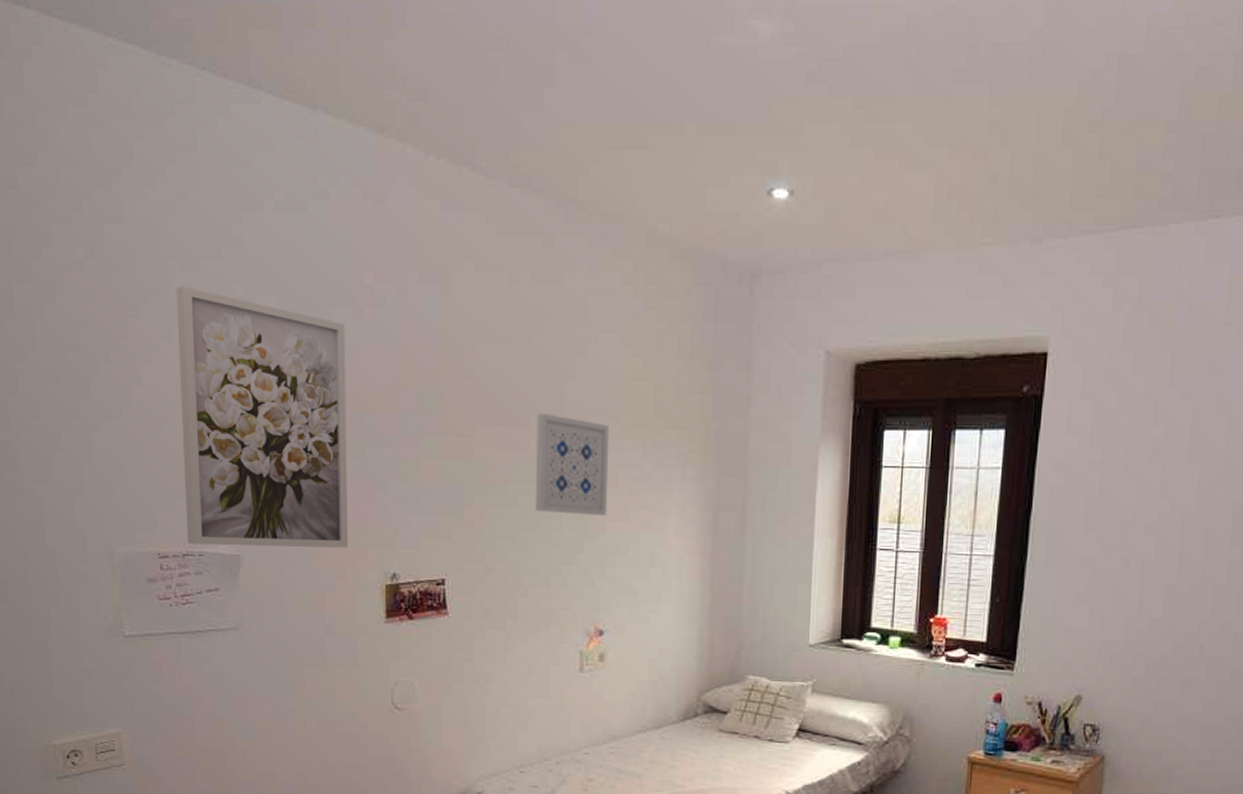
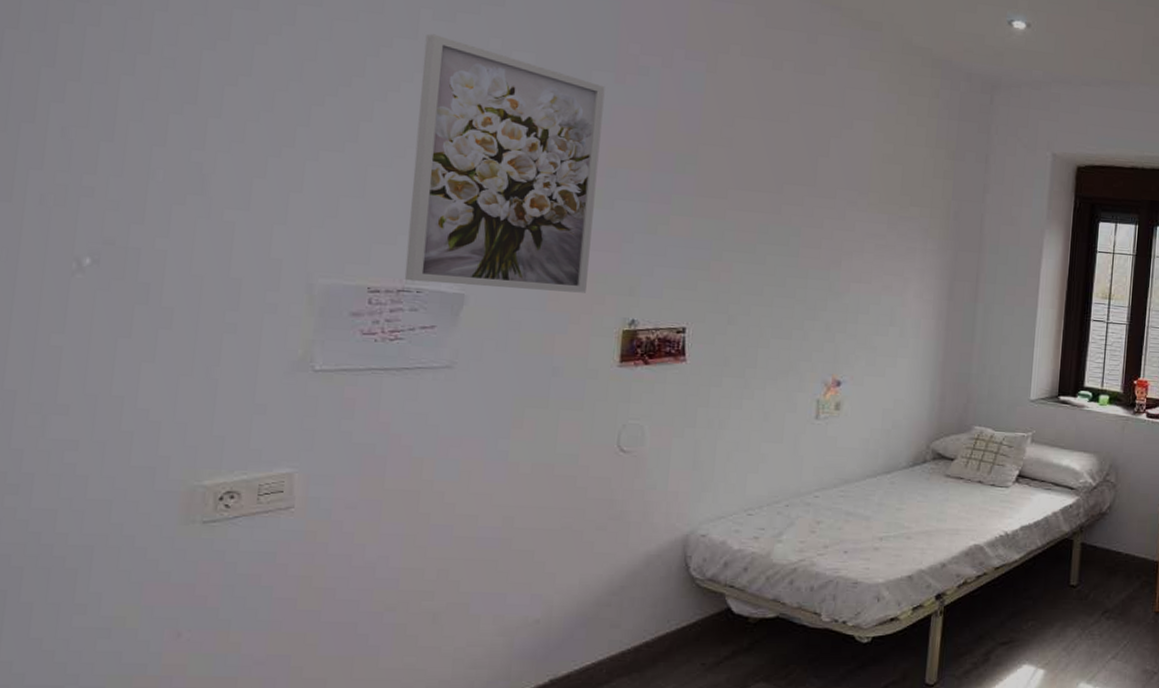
wall art: present [536,412,610,515] -> none [783,182,859,278]

